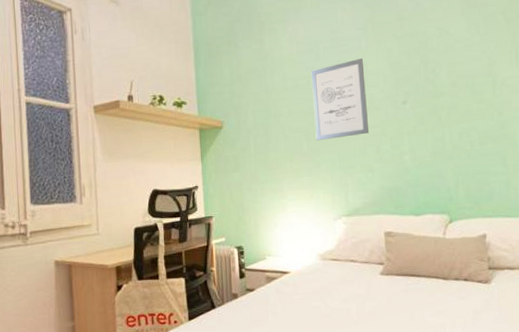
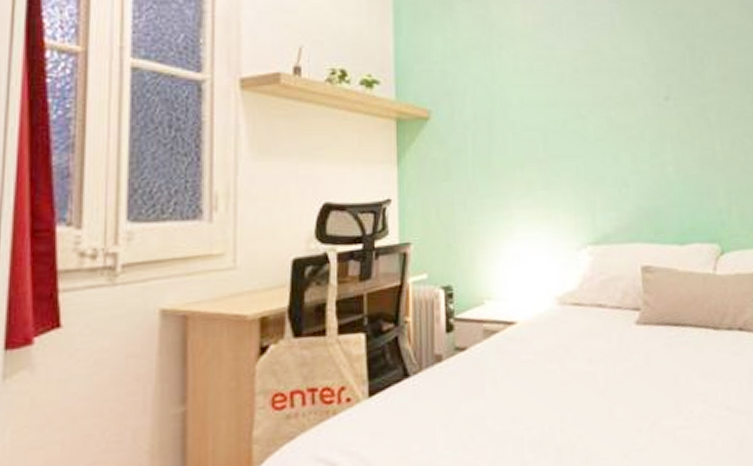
wall art: present [310,58,369,141] -> none [550,38,622,143]

